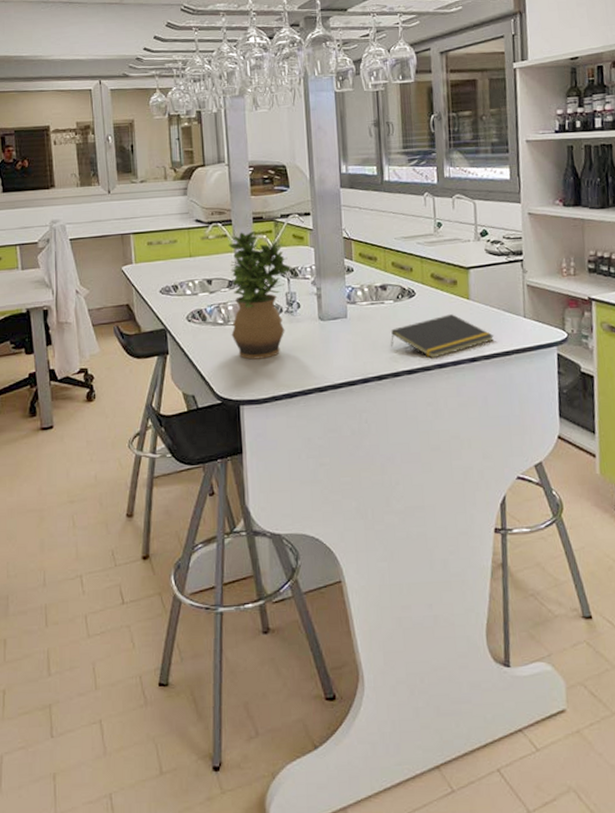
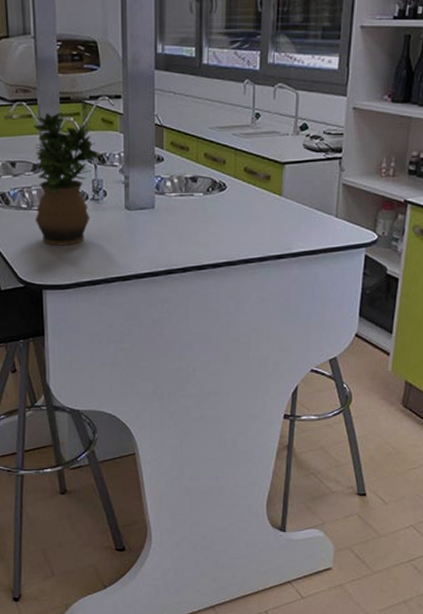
notepad: present [391,314,494,359] -> none [198,210,302,254]

